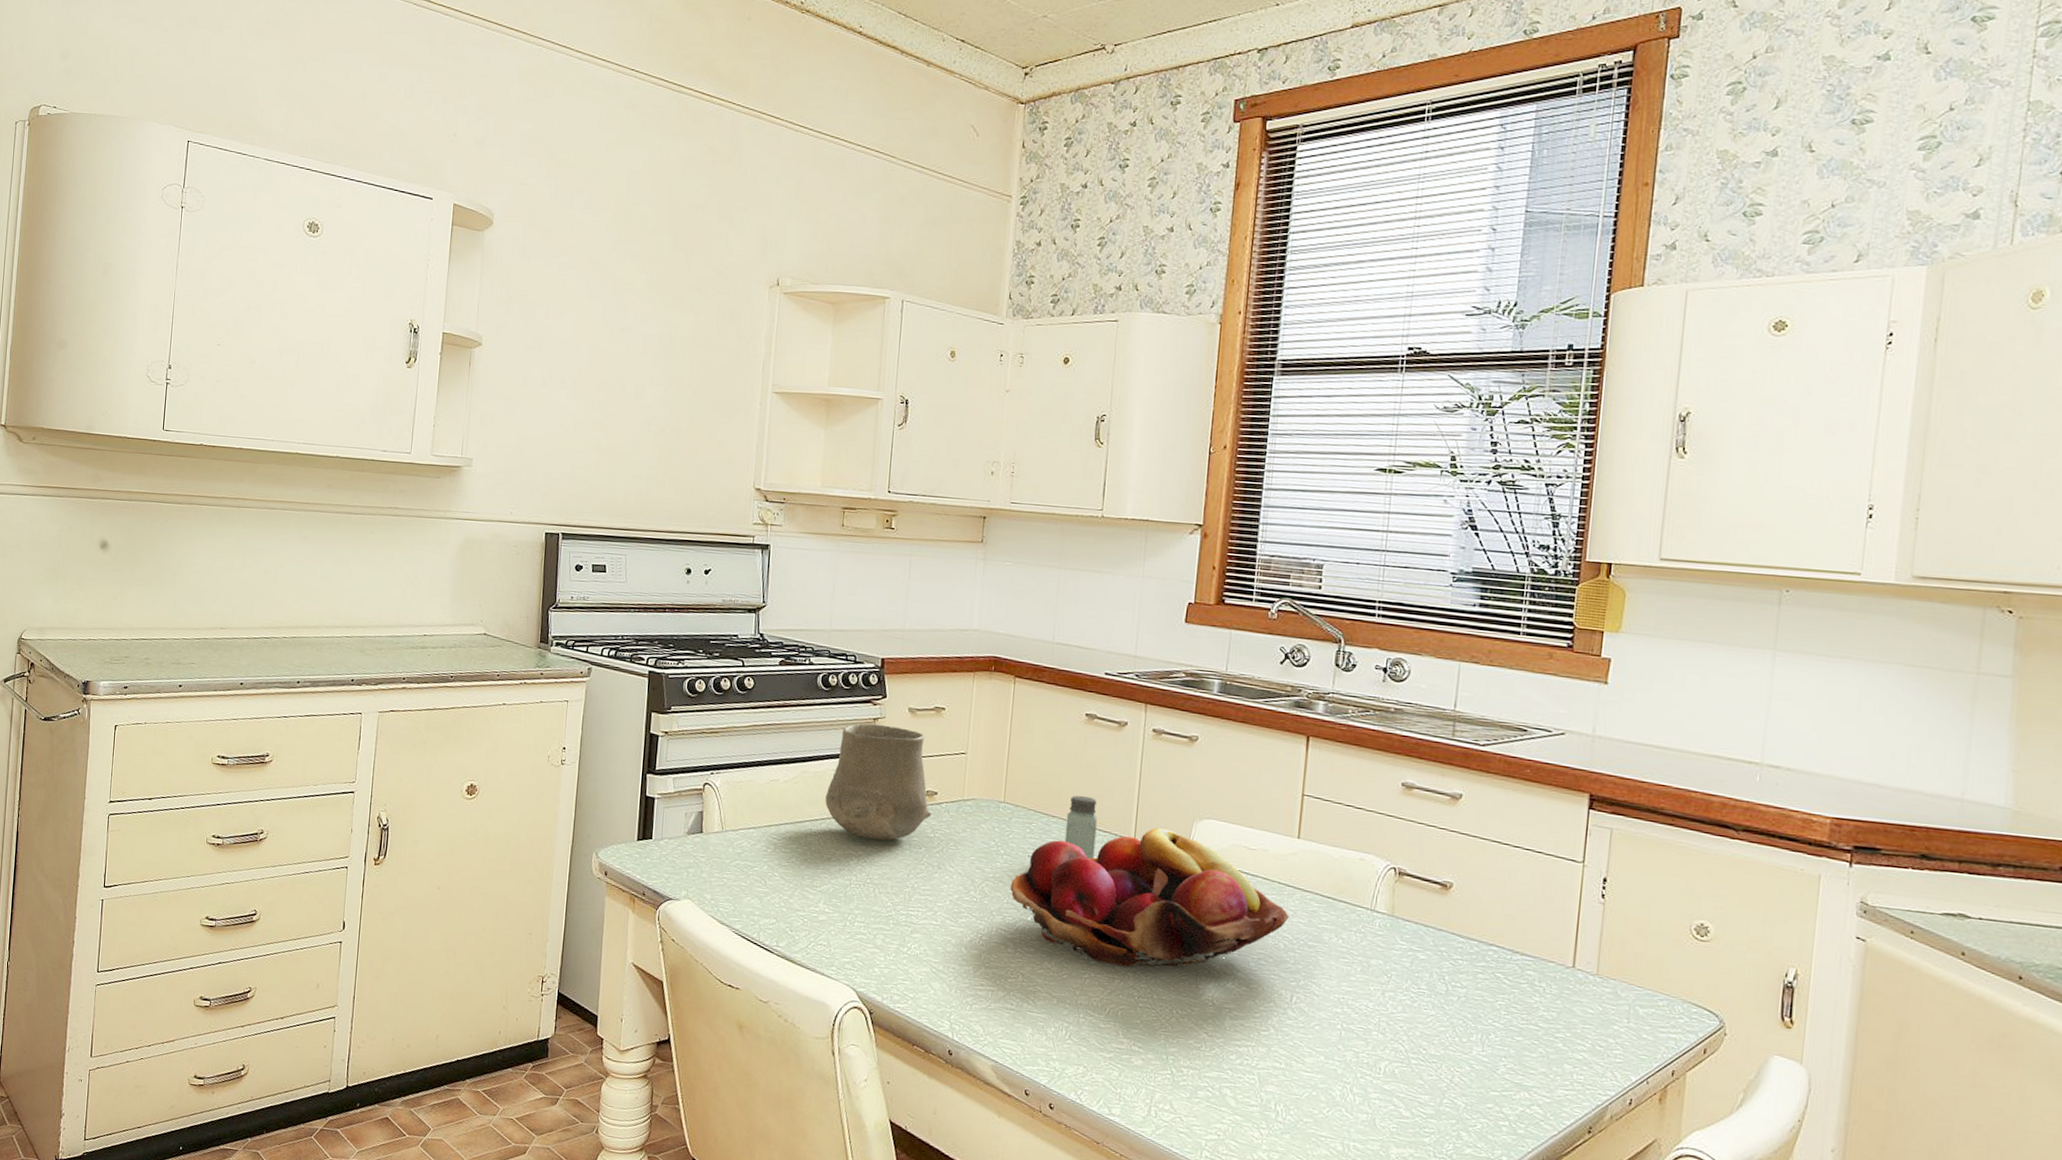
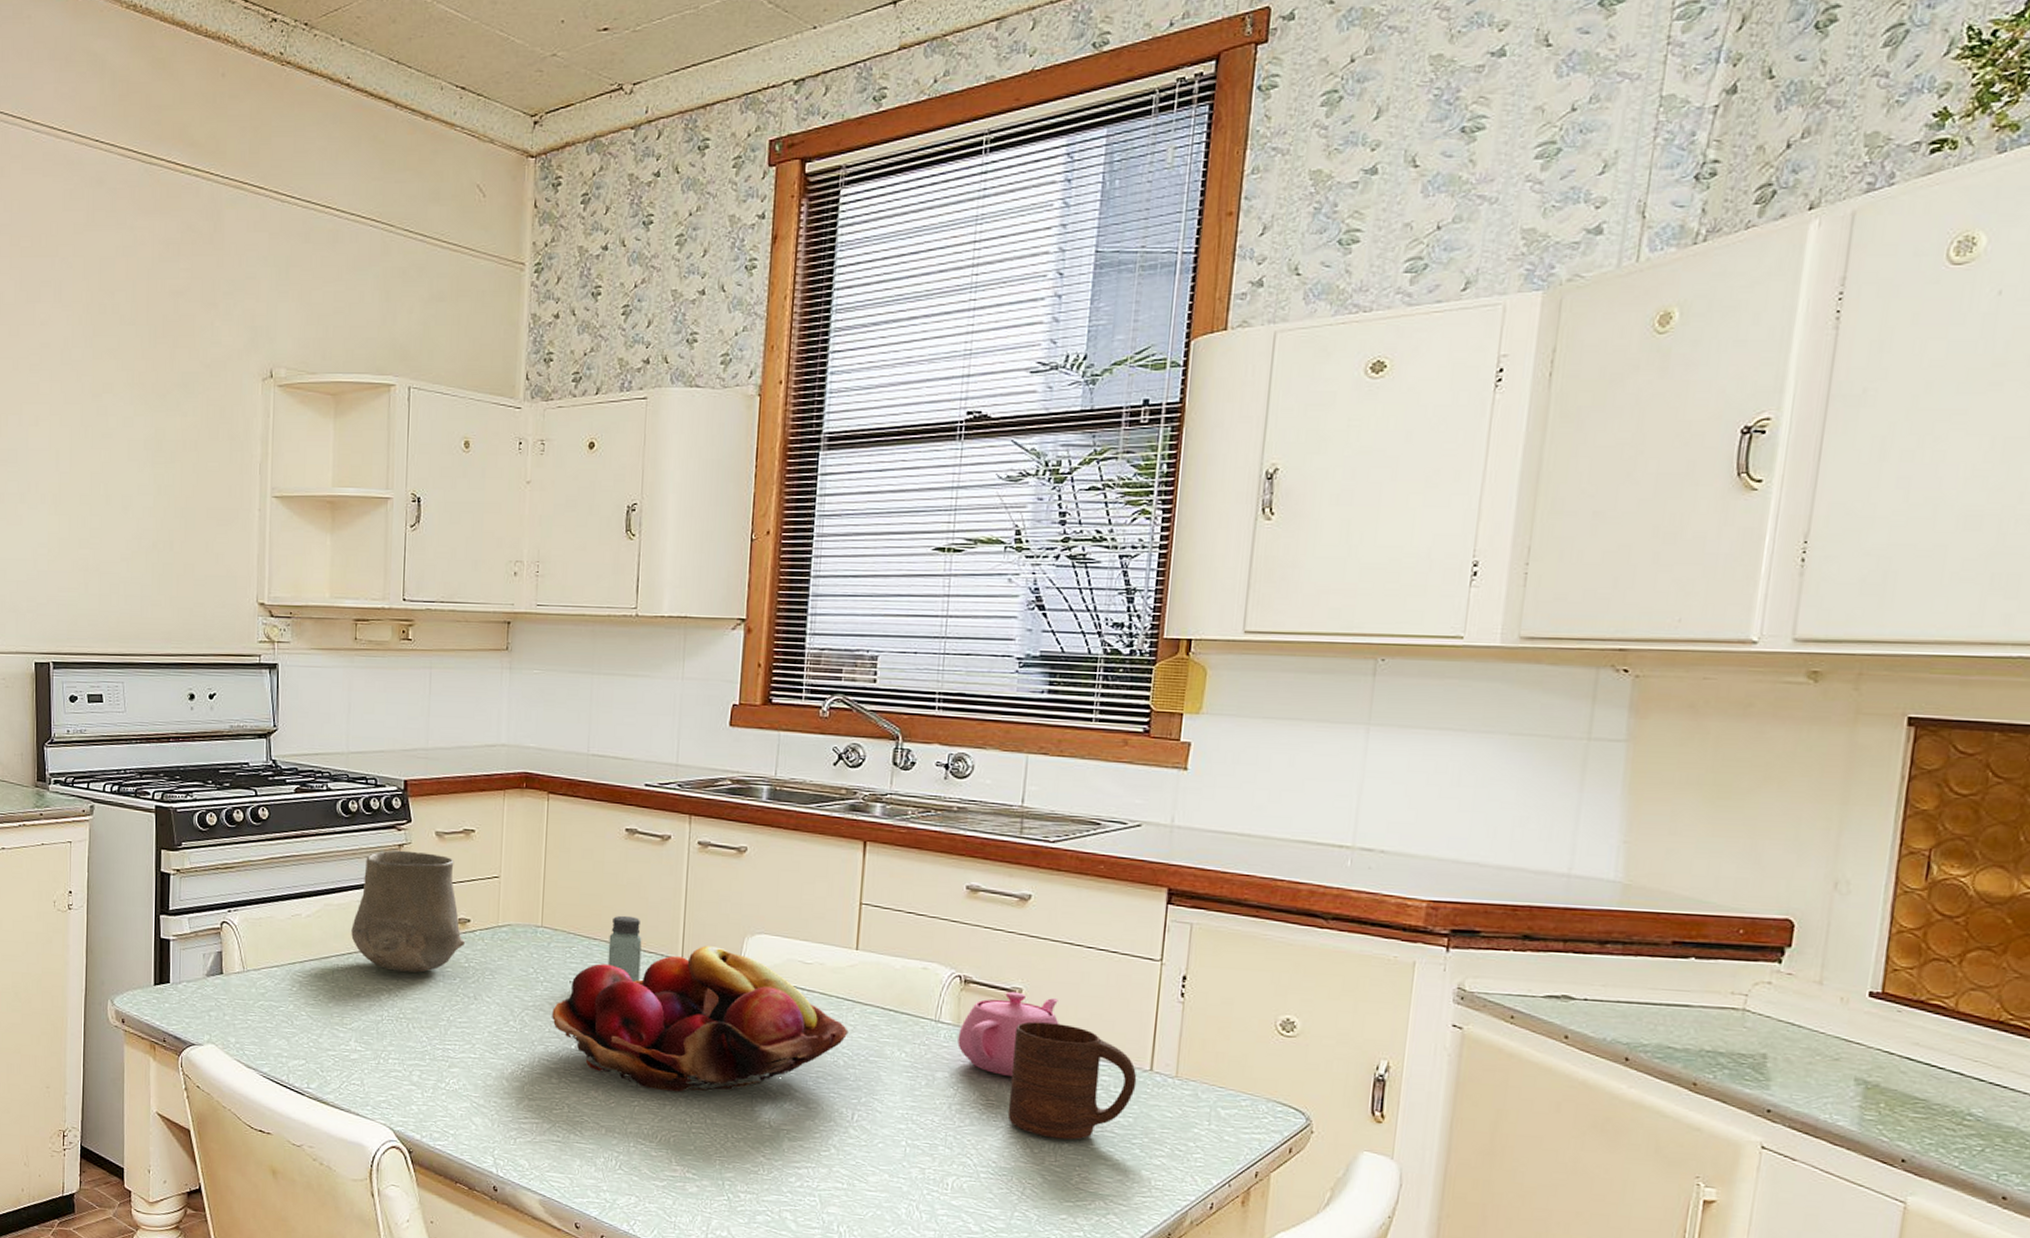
teapot: none [1391,885,1487,967] -> present [957,991,1059,1076]
cup: none [1438,914,1560,1032] -> present [1008,1021,1137,1140]

